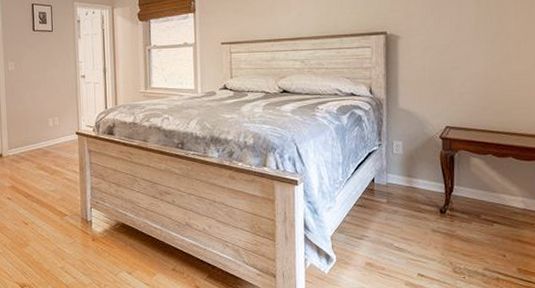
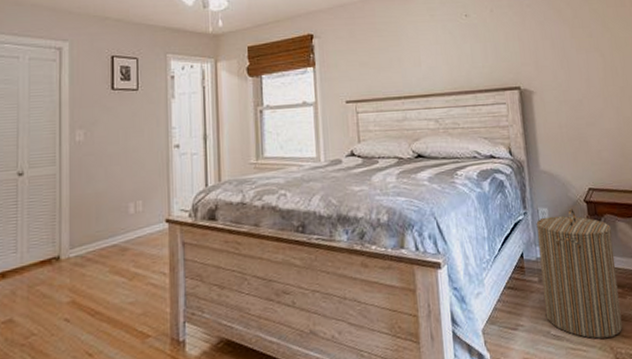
laundry hamper: none [390,142,465,254] -> present [536,207,623,339]

